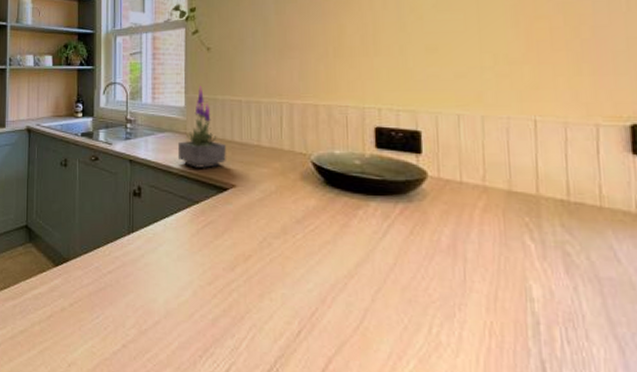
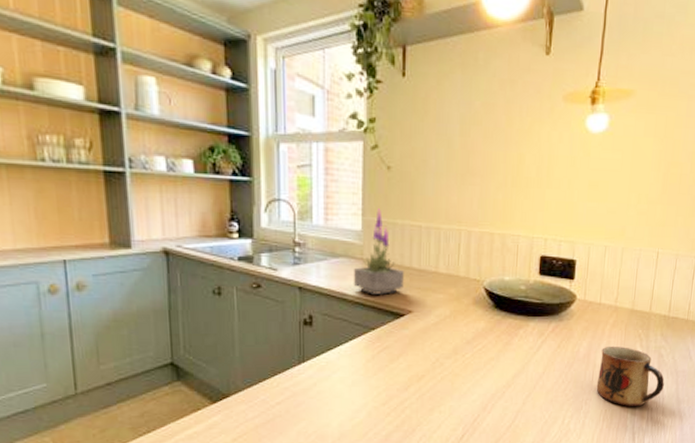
mug: none [471,236,581,322] -> present [596,346,665,406]

